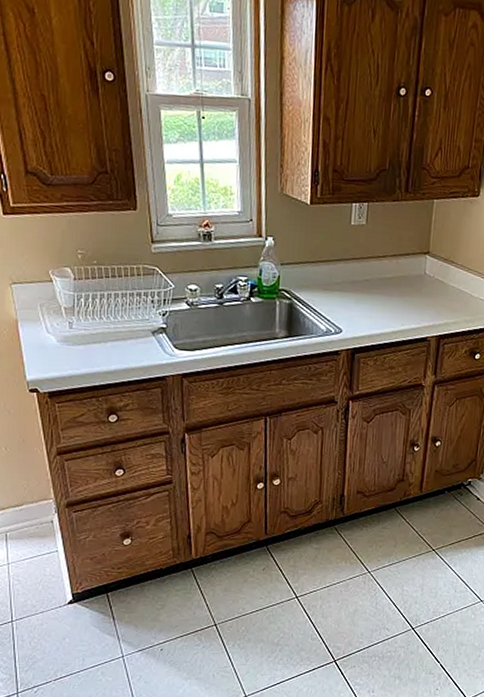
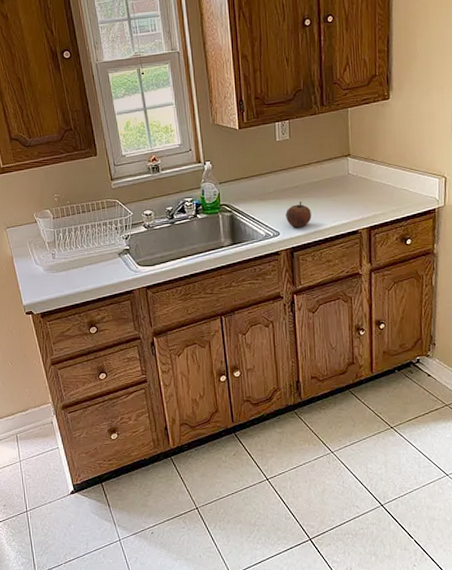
fruit: none [351,298,380,327] -> present [286,202,312,227]

